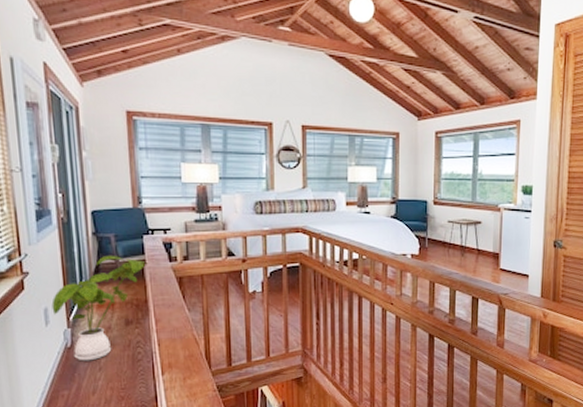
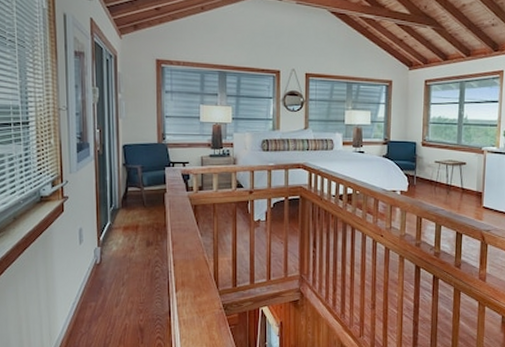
house plant: present [51,255,148,361] -> none [86,183,168,277]

